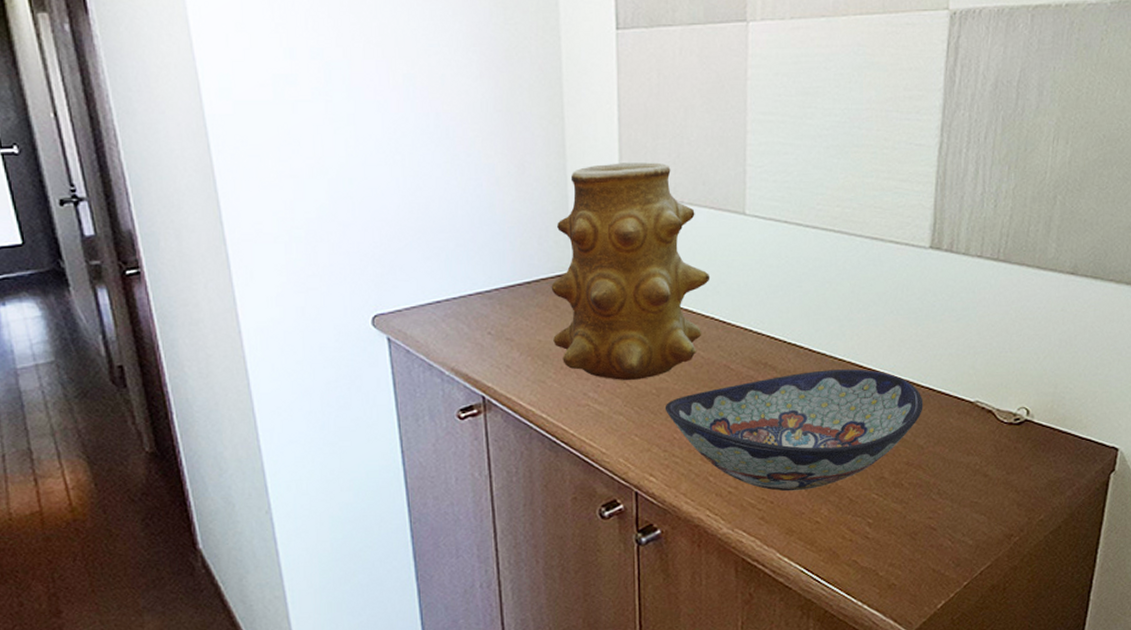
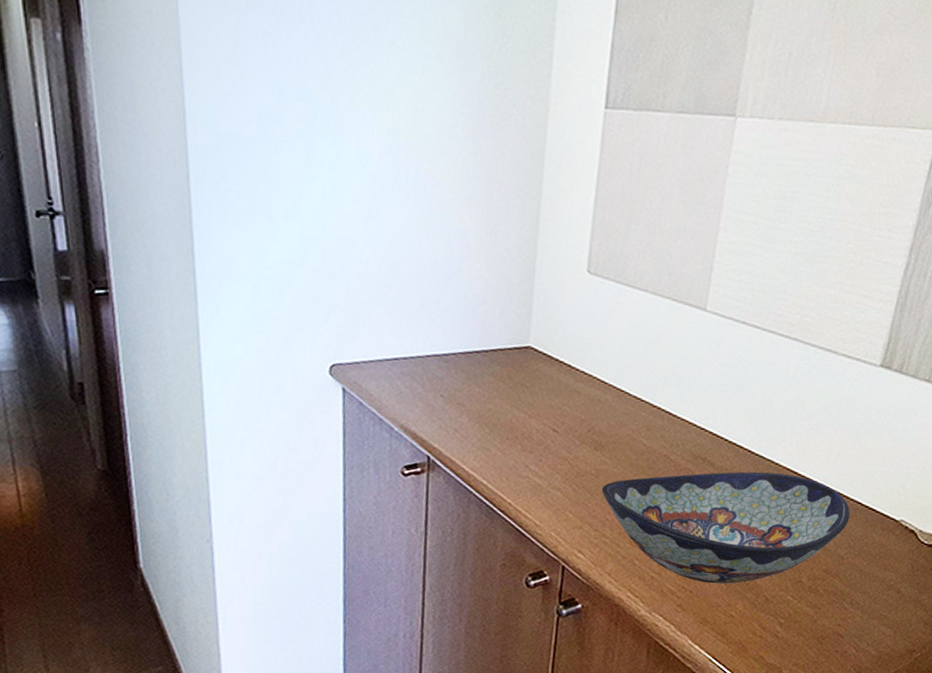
vase: present [551,162,710,380] -> none [503,243,663,459]

